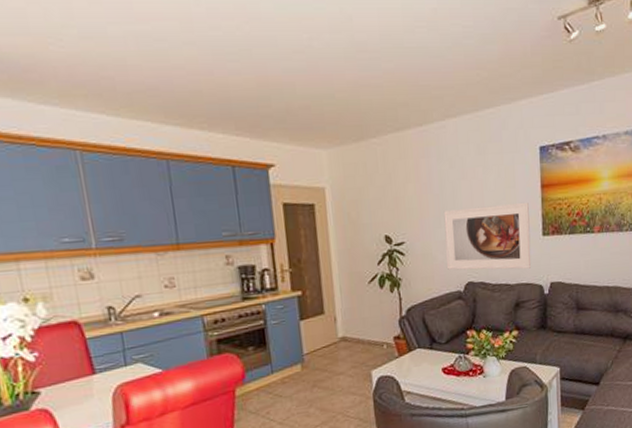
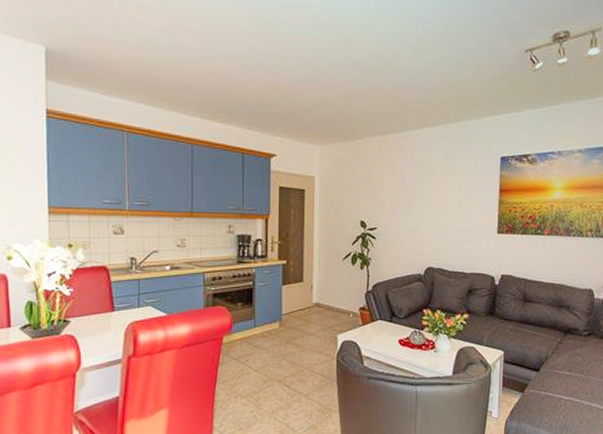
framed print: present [443,202,531,270] -> none [411,203,487,261]

